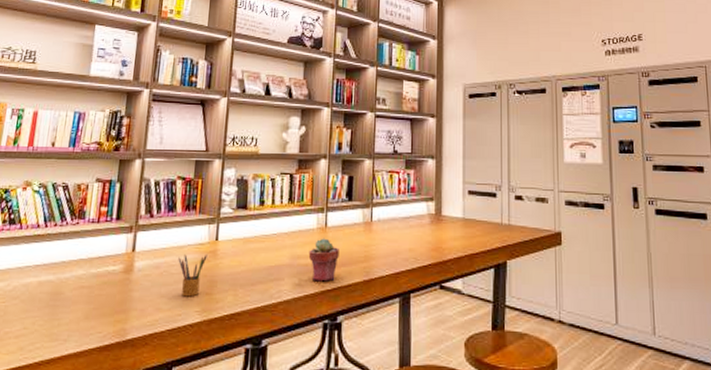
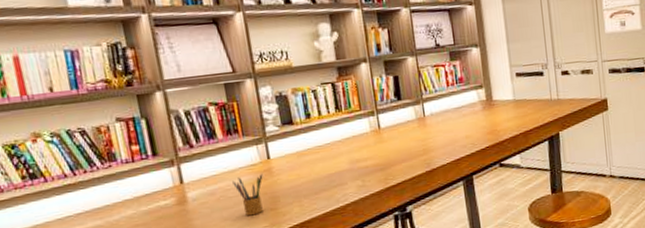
potted succulent: present [308,238,339,282] -> none [366,139,398,180]

